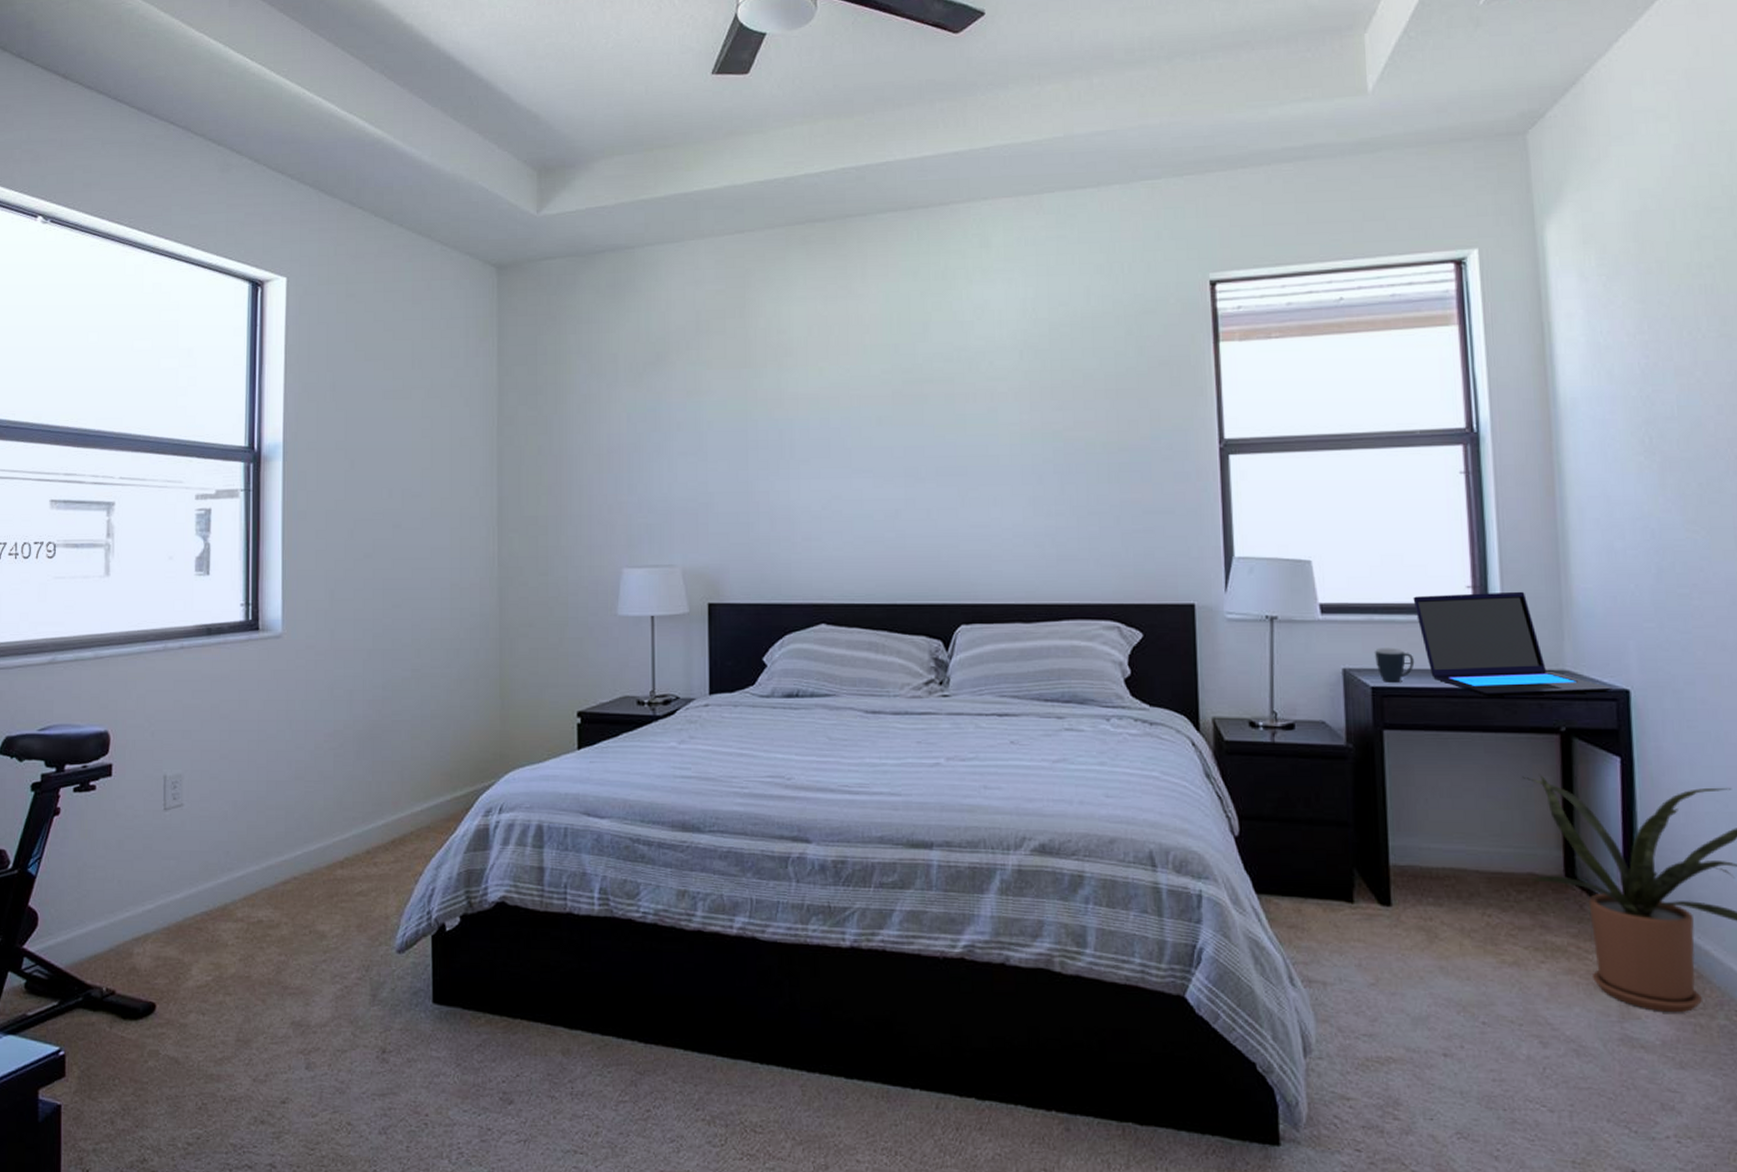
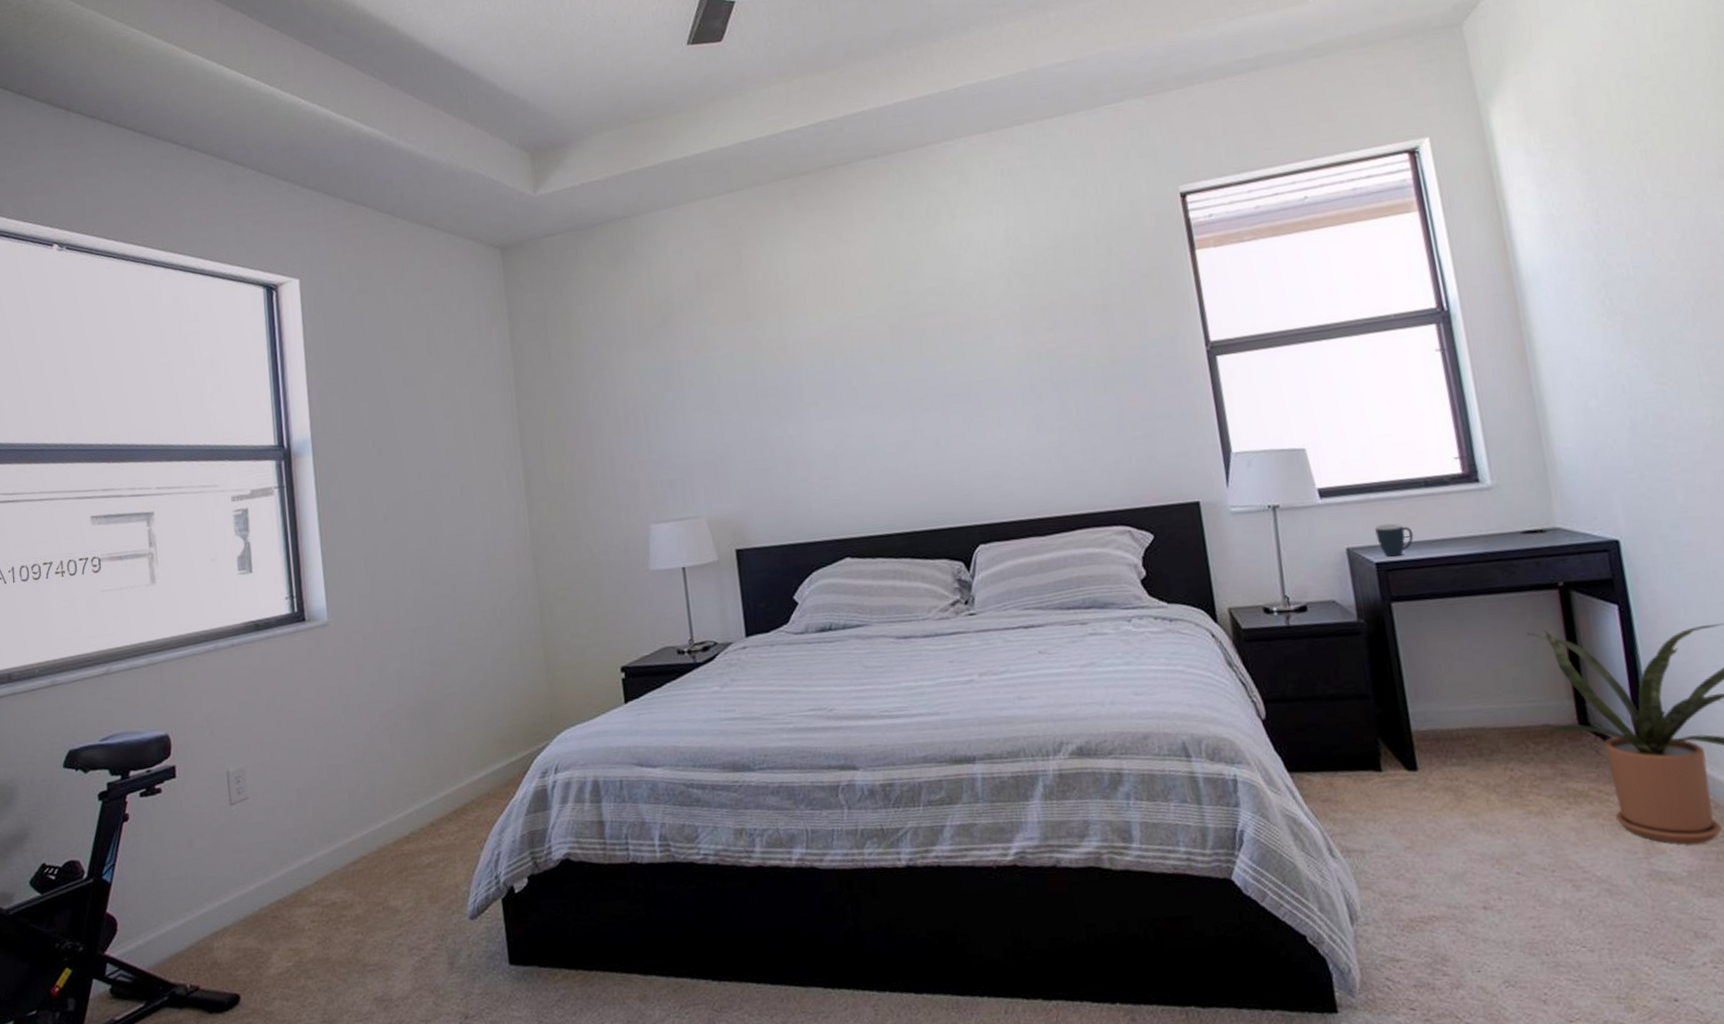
laptop: present [1413,591,1613,696] -> none [1405,457,1603,560]

